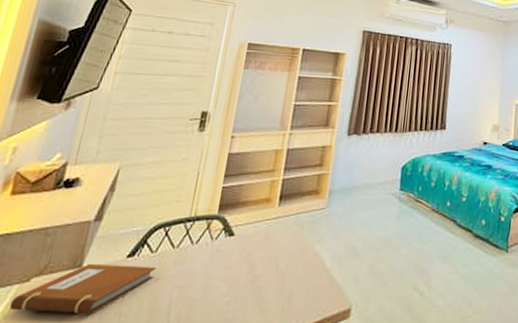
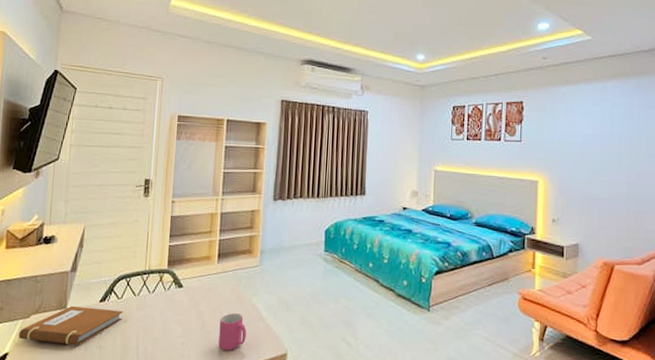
mug: none [270,264,306,309] -> present [218,313,247,350]

